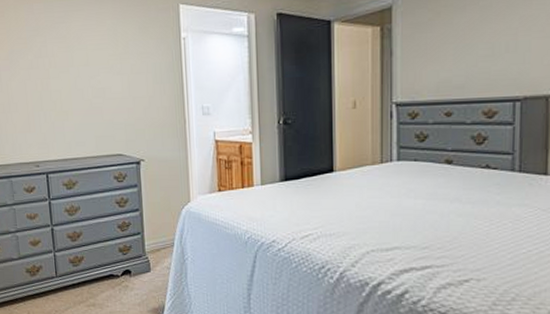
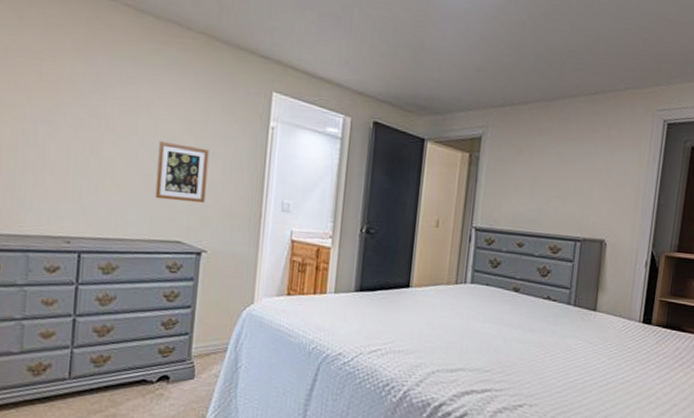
picture frame: none [92,68,137,120] -> present [155,141,209,204]

